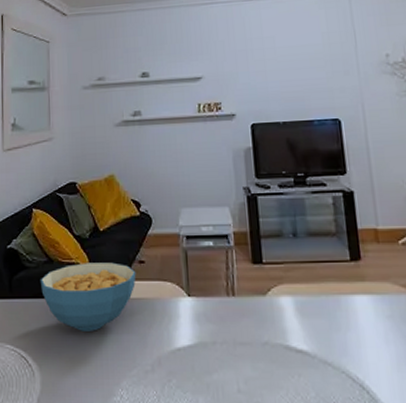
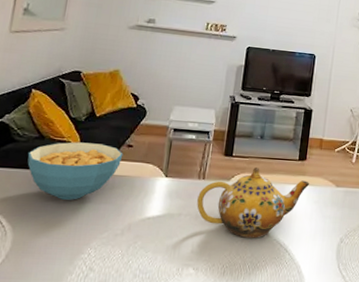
teapot: none [231,275,373,371] -> present [197,167,309,238]

